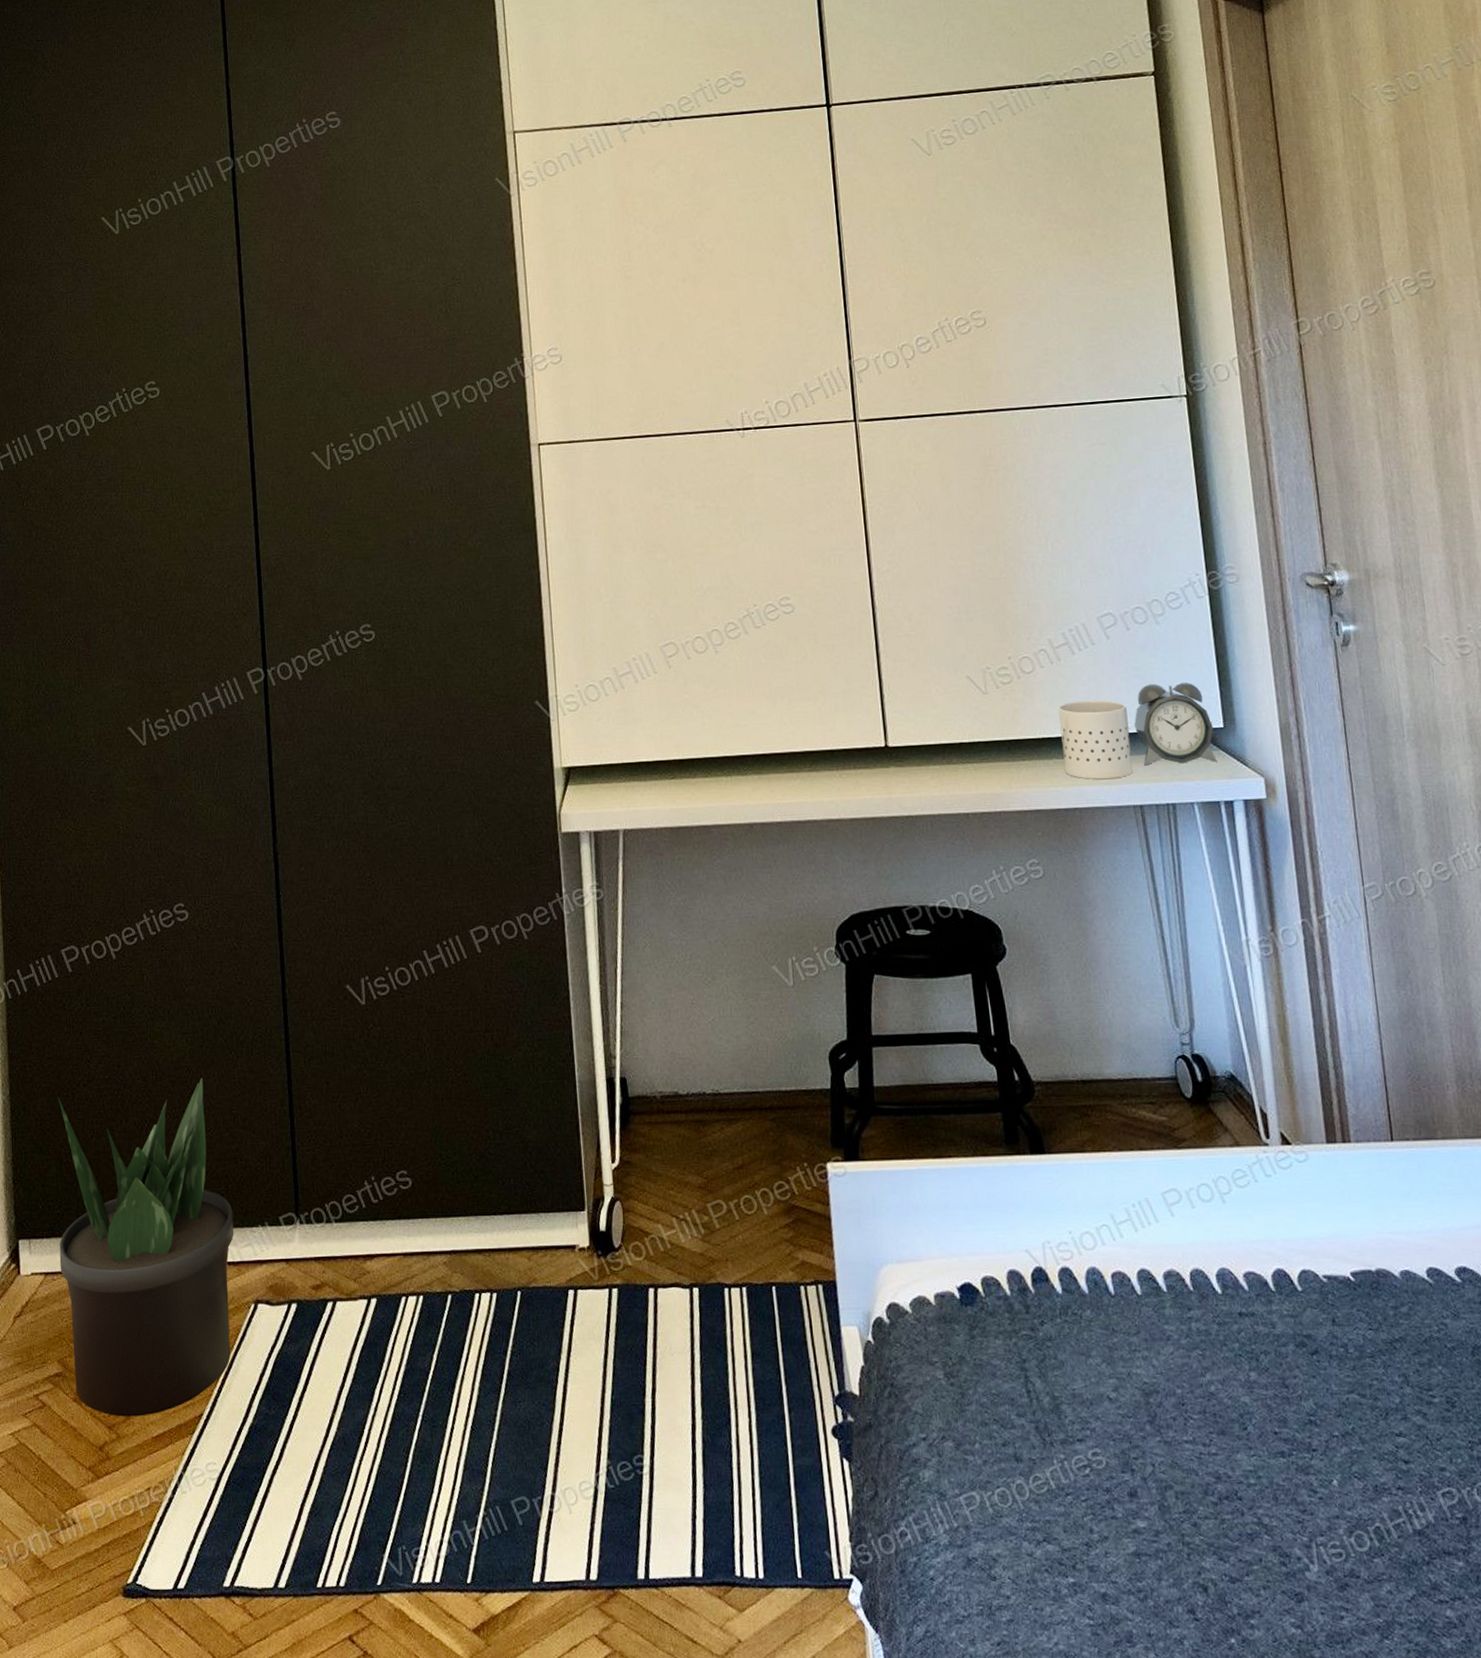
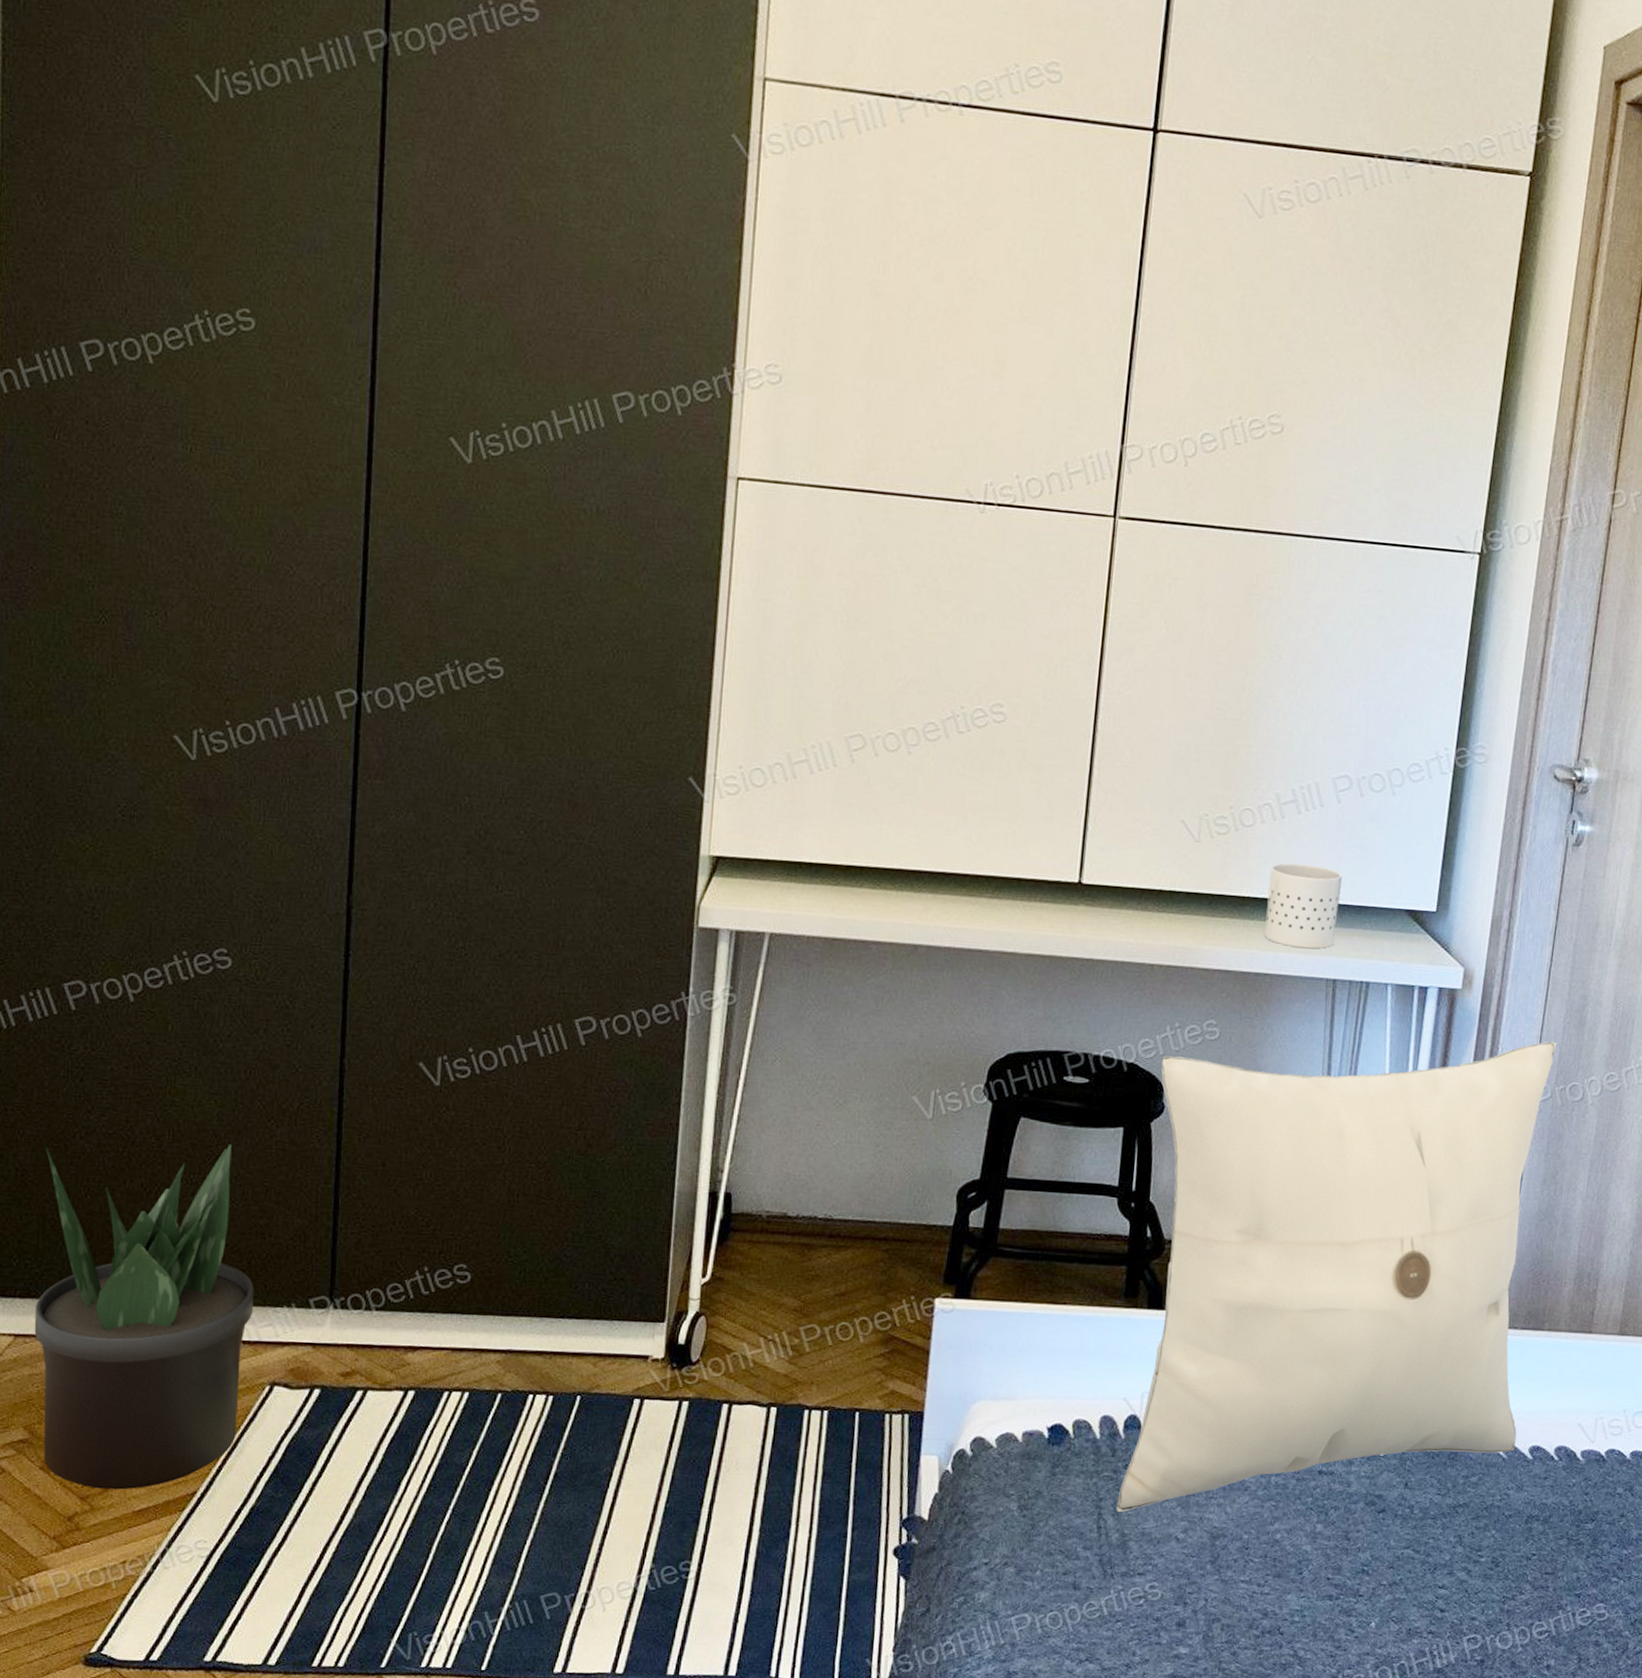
cushion: none [994,839,1440,1374] -> present [1116,1042,1557,1513]
alarm clock: present [1134,683,1217,766] -> none [1345,856,1426,946]

